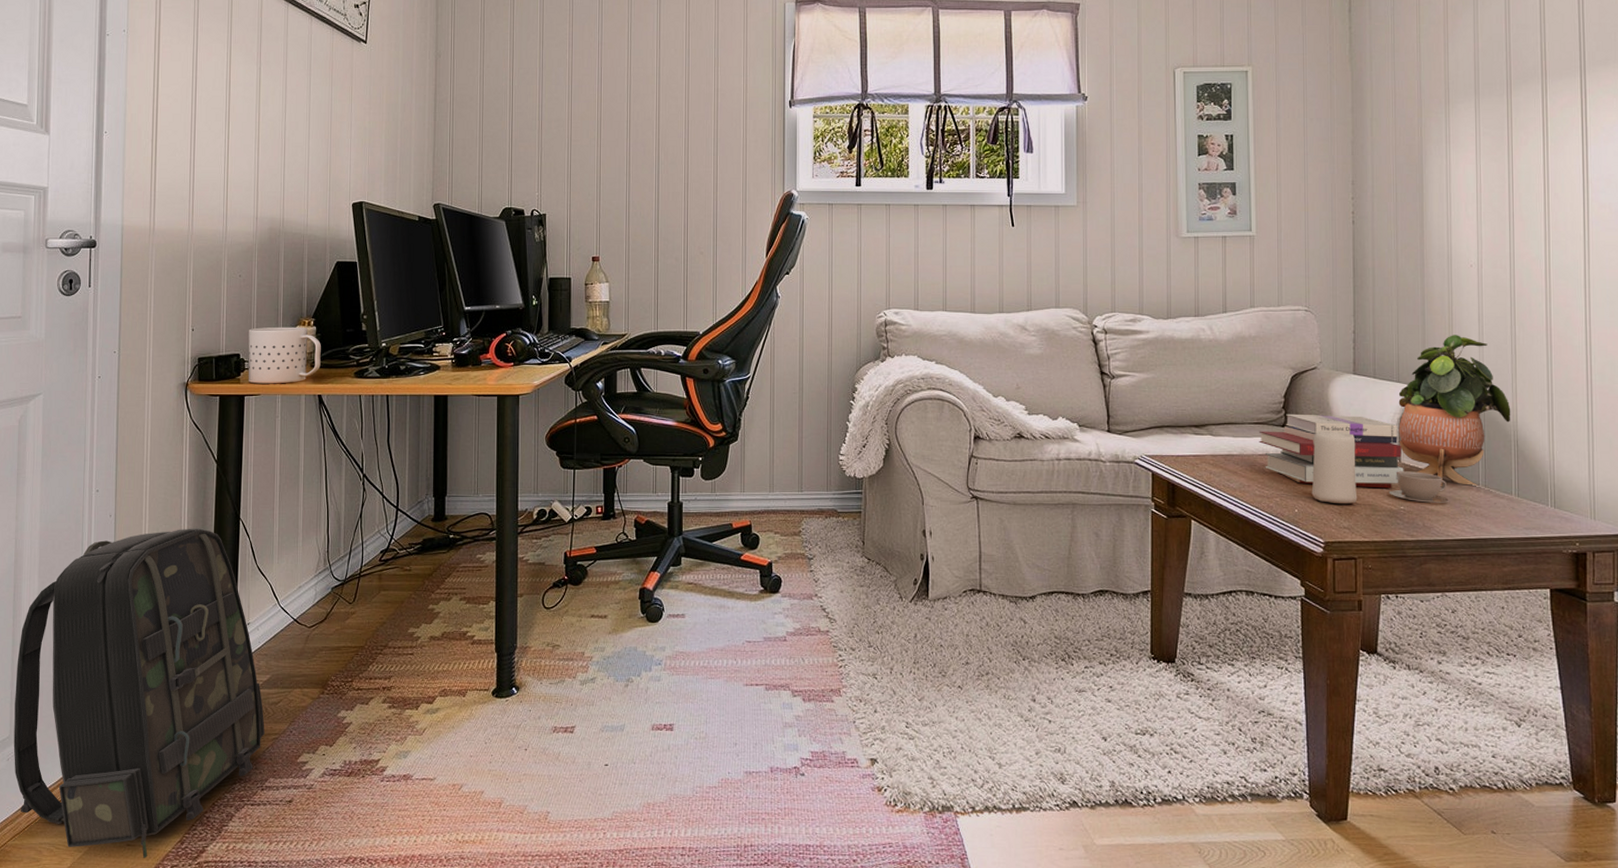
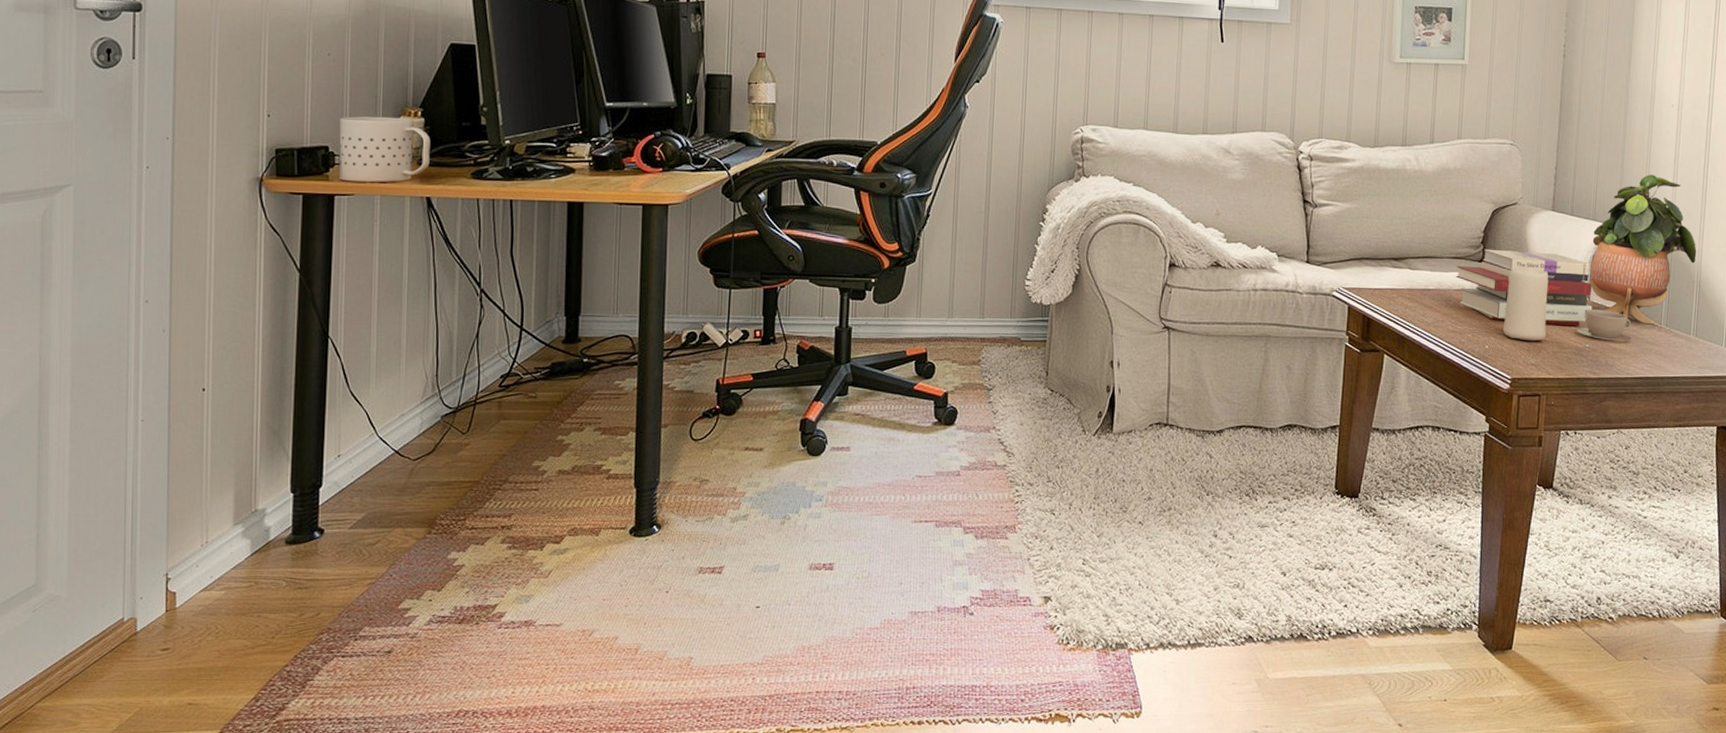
backpack: present [13,528,265,858] -> none [41,346,359,718]

